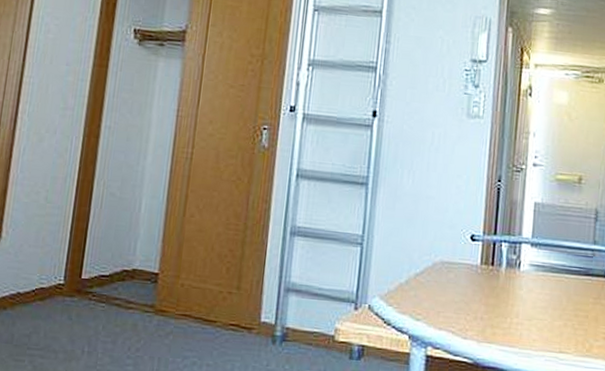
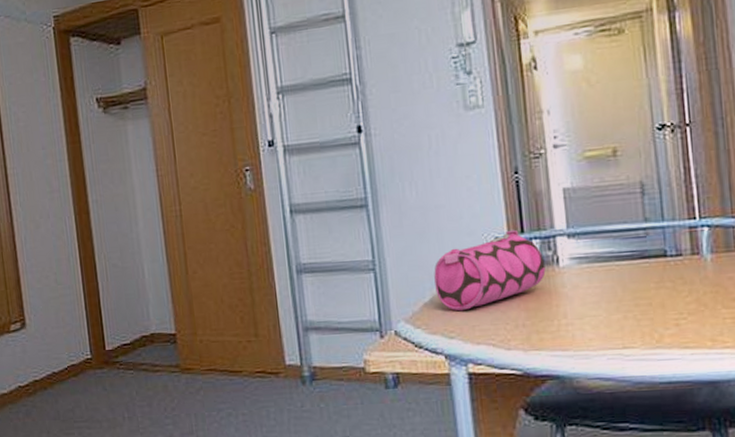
pencil case: none [412,230,509,297] -> present [434,229,546,312]

